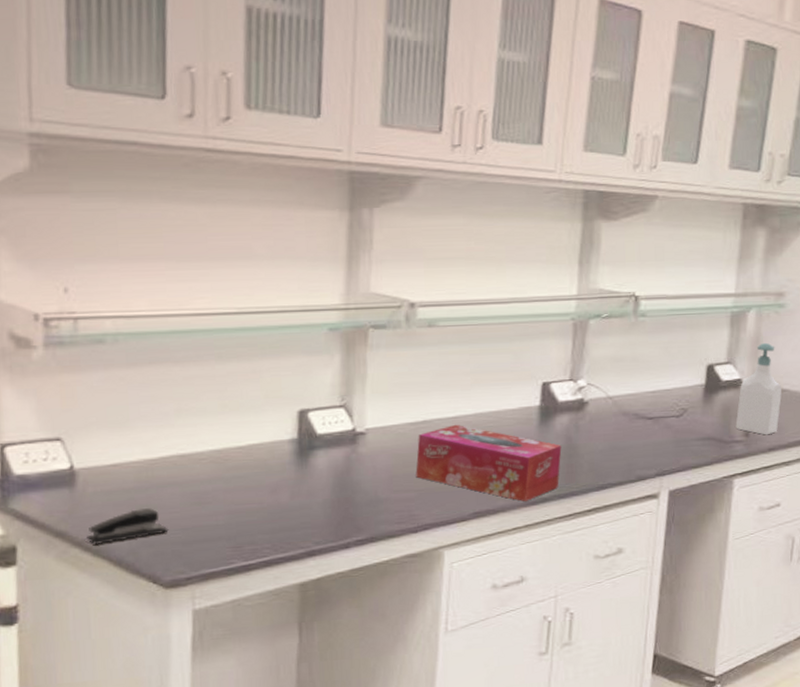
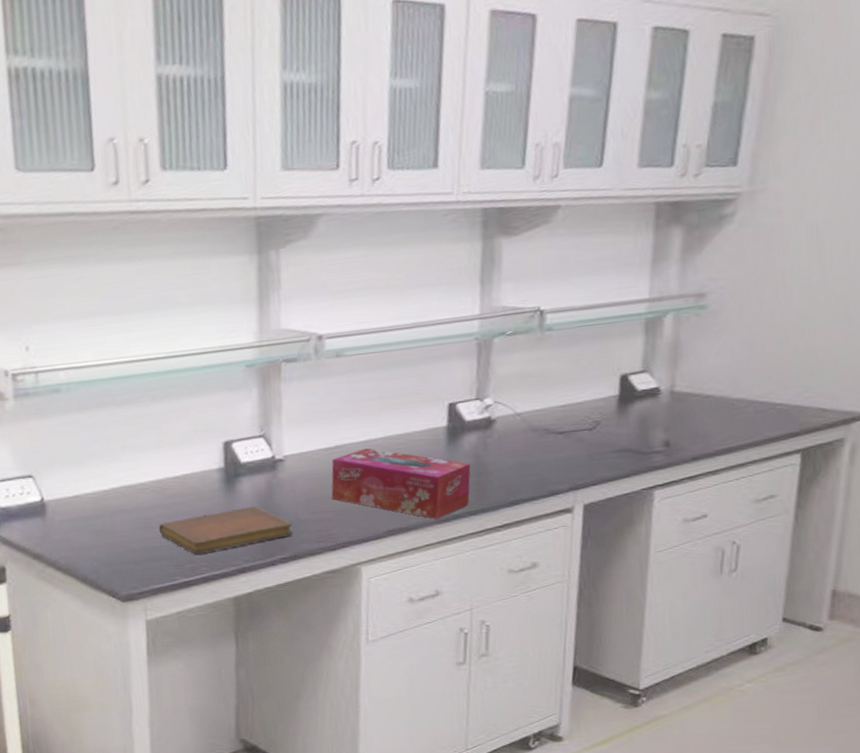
stapler: present [87,508,169,546] -> none [58,533,122,566]
notebook: none [215,482,372,535] -> present [158,506,293,555]
soap bottle: present [735,342,782,435] -> none [654,347,706,444]

